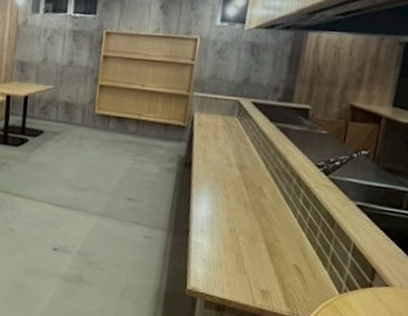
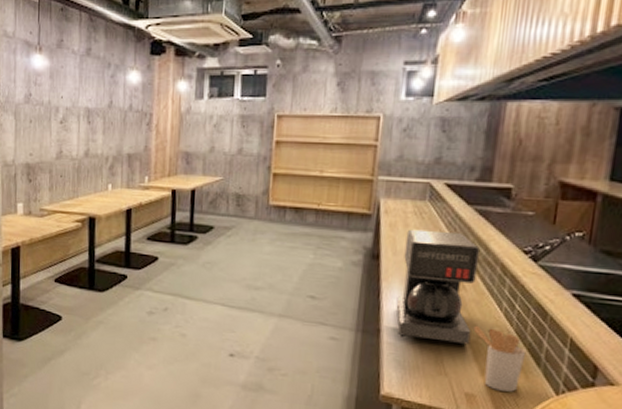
coffee maker: none [204,141,280,247] -> present [396,229,481,345]
utensil holder: none [270,229,316,290] -> present [473,325,527,392]

